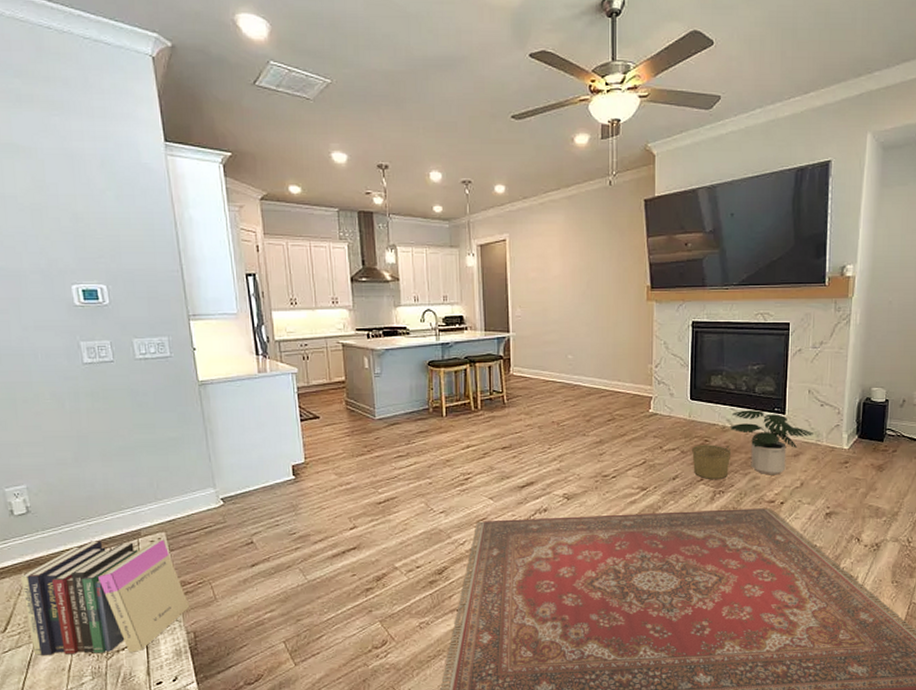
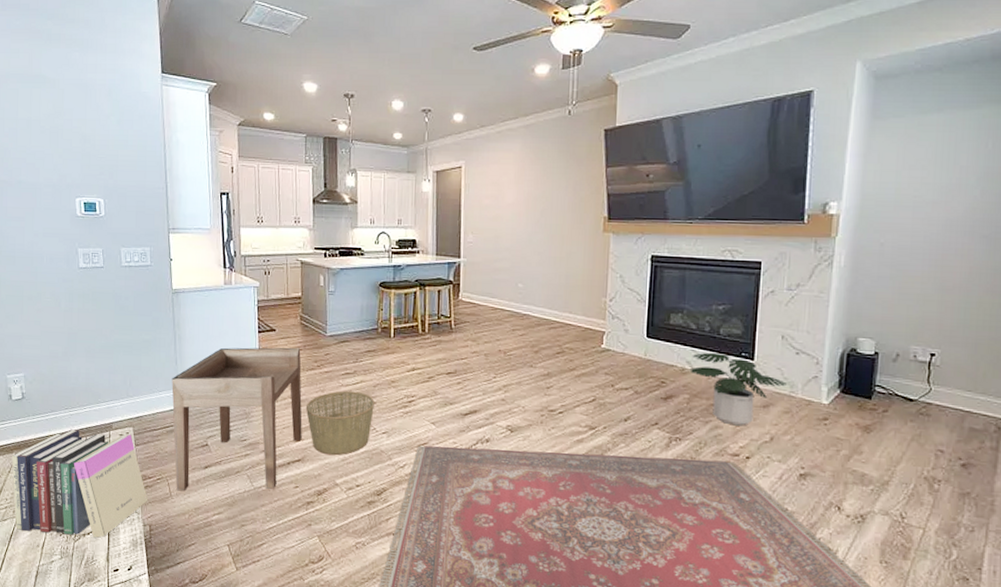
side table: none [206,434,356,593] -> present [171,347,302,491]
basket: none [357,473,431,540] -> present [305,391,376,456]
basket: present [692,444,731,480] -> none [646,386,690,426]

